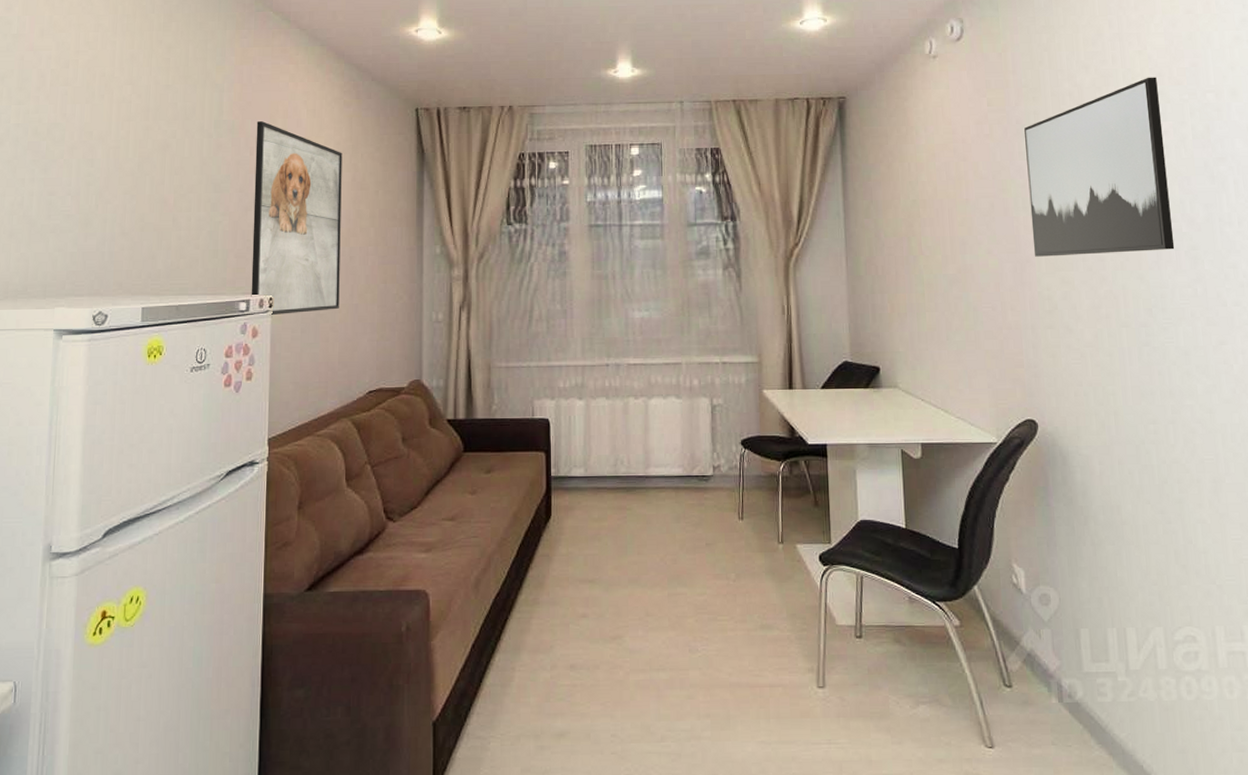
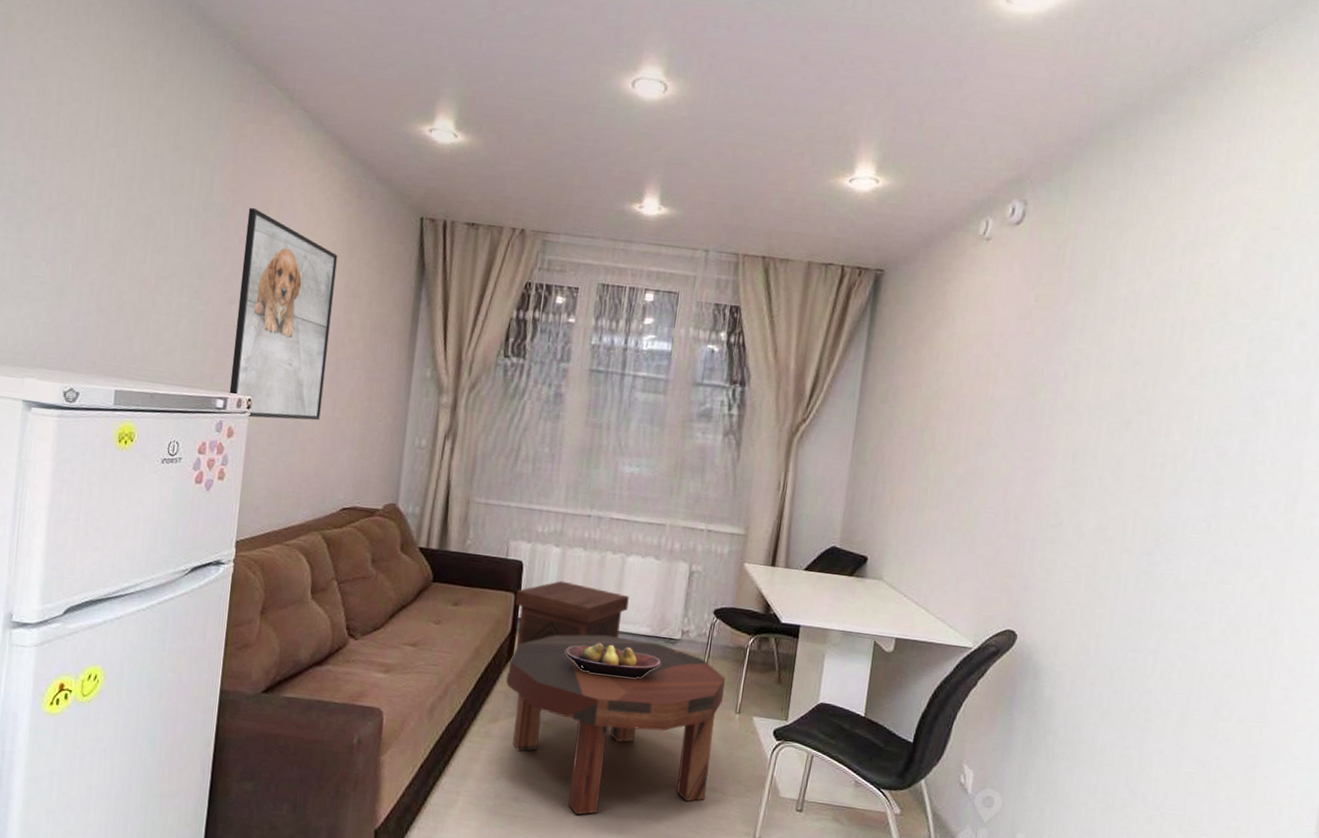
side table: none [546,433,657,545] -> present [506,580,629,683]
coffee table: none [548,481,764,676] -> present [507,634,725,815]
fruit bowl: none [602,490,697,523] -> present [565,643,661,678]
wall art: present [1024,77,1175,257] -> none [1050,294,1223,481]

